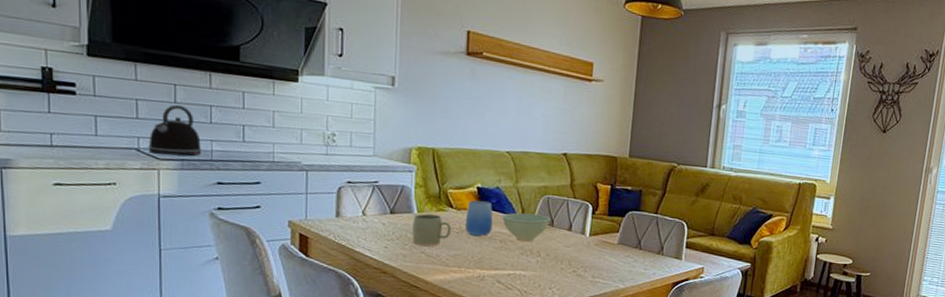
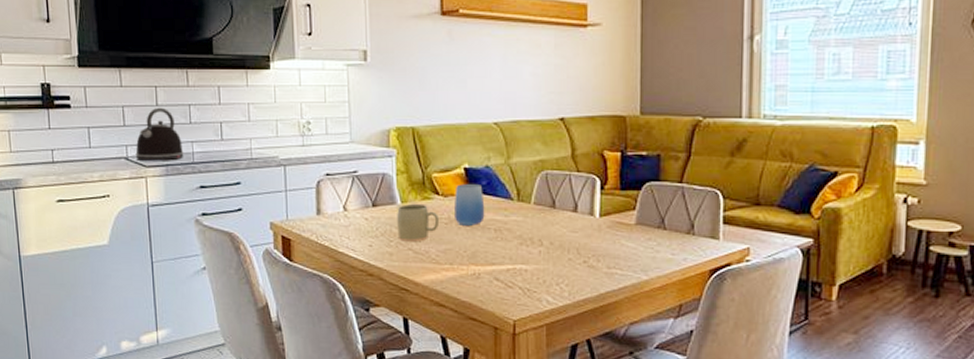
bowl: present [502,212,551,243] -> none [495,194,552,230]

